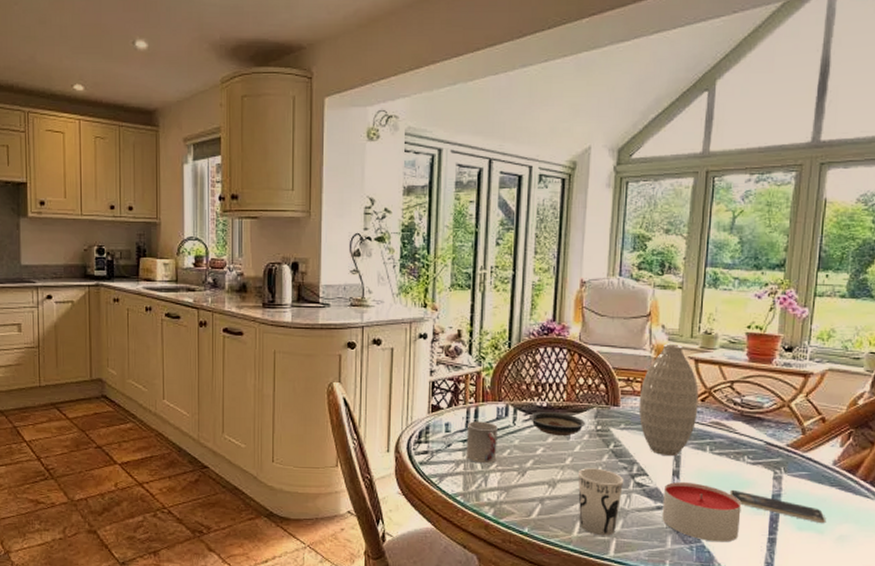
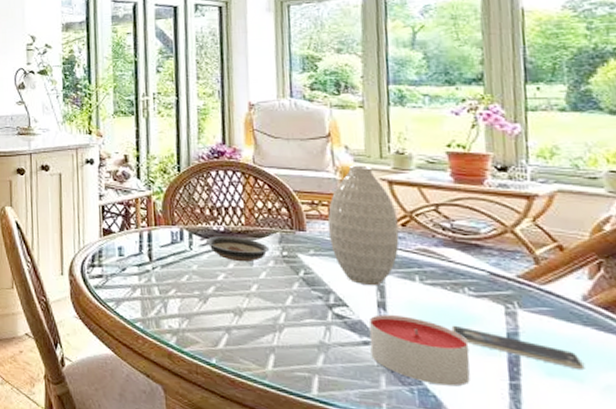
cup: present [466,421,498,464] -> none [141,245,175,290]
cup: present [578,468,624,536] -> none [267,296,321,372]

